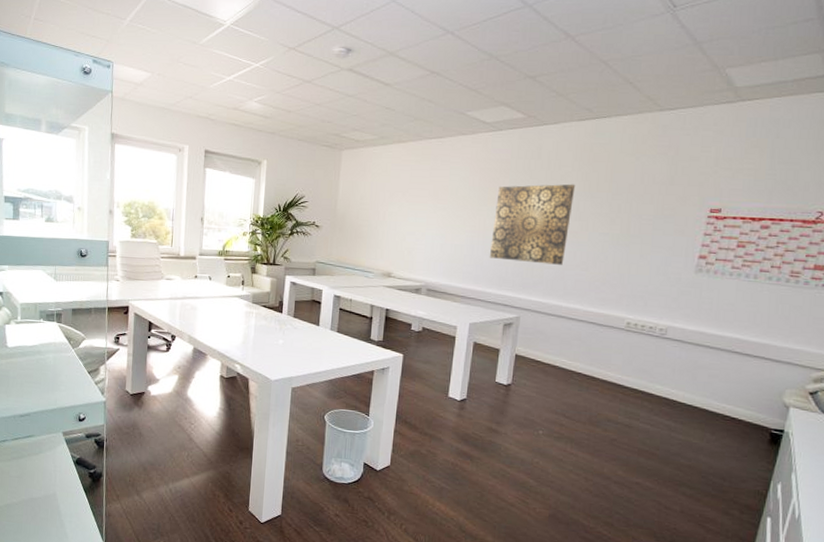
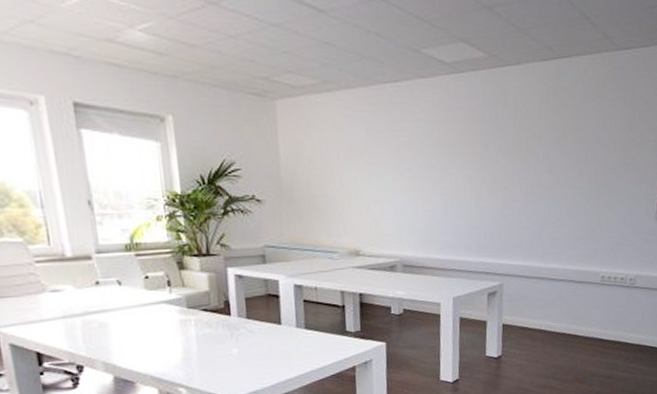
wall art: present [489,184,576,265] -> none [465,133,544,224]

